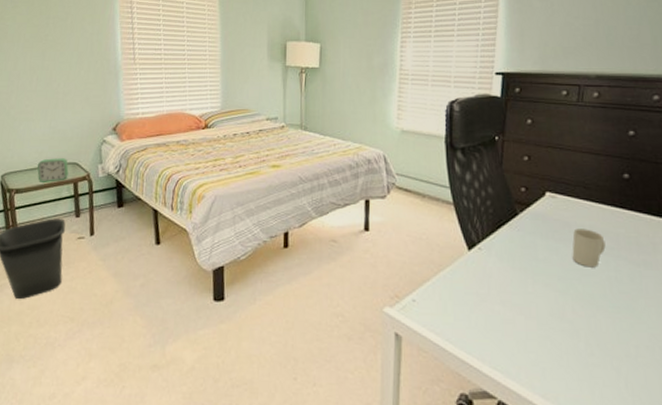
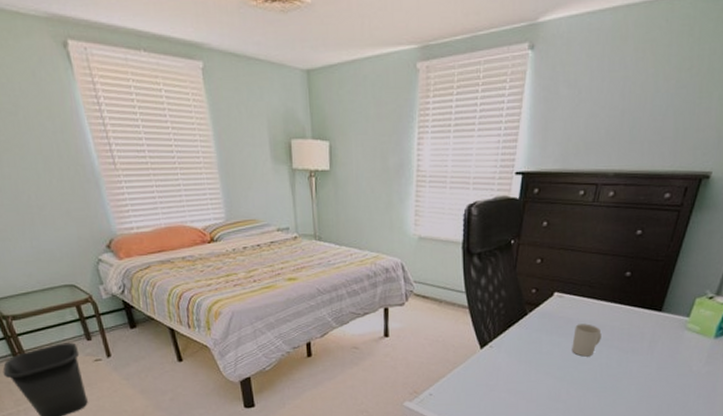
alarm clock: present [37,158,69,182] -> none [28,280,68,307]

